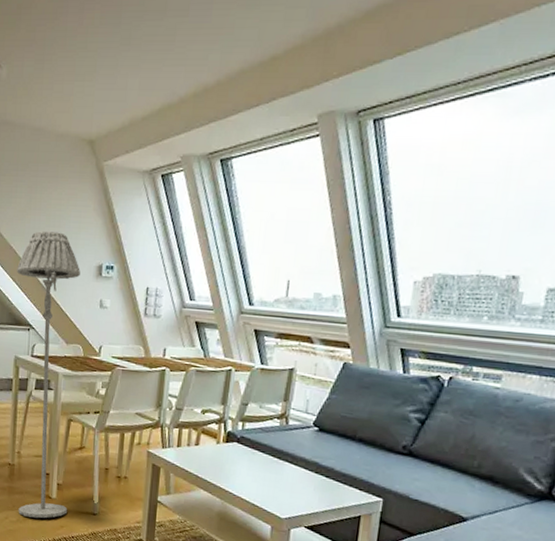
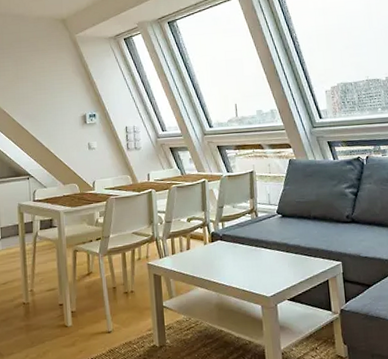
floor lamp: present [17,231,80,519] -> none [12,93,85,350]

